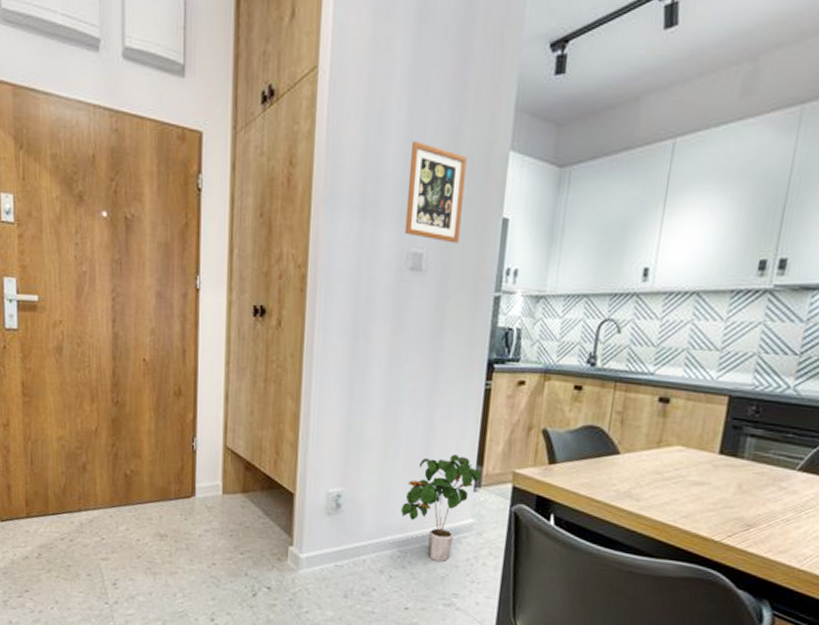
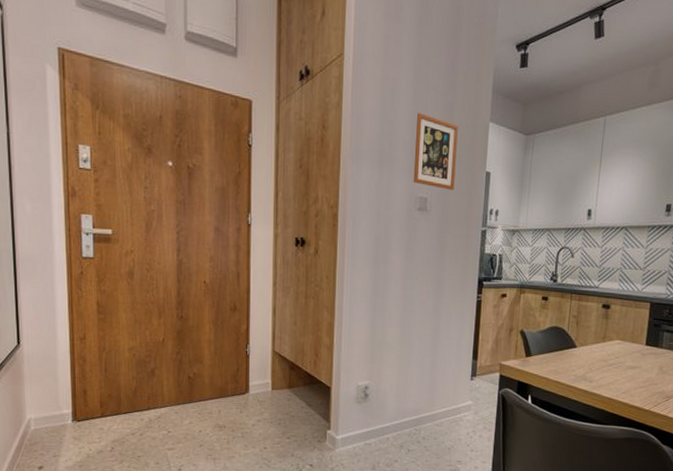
potted plant: present [401,454,482,562] -> none [416,351,476,436]

